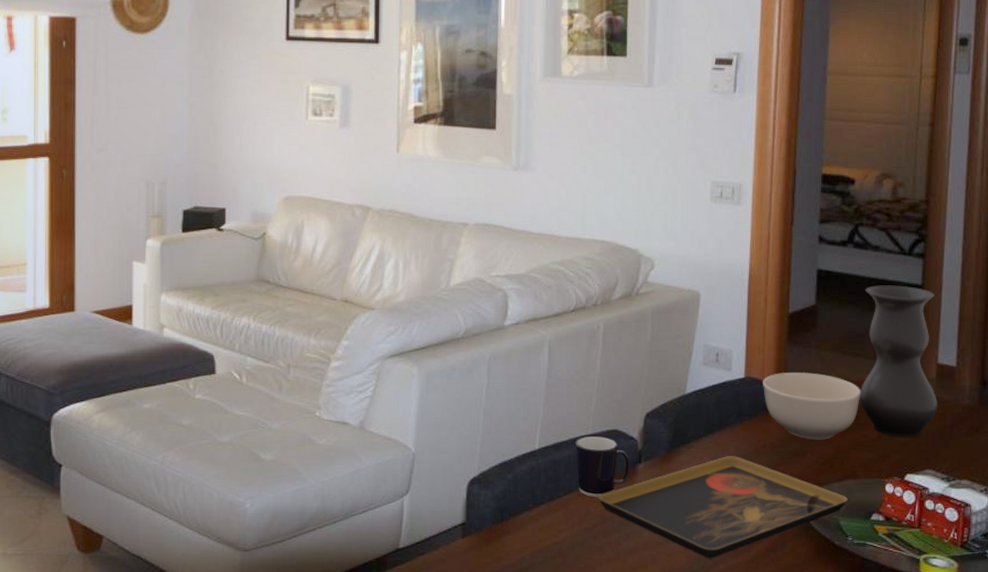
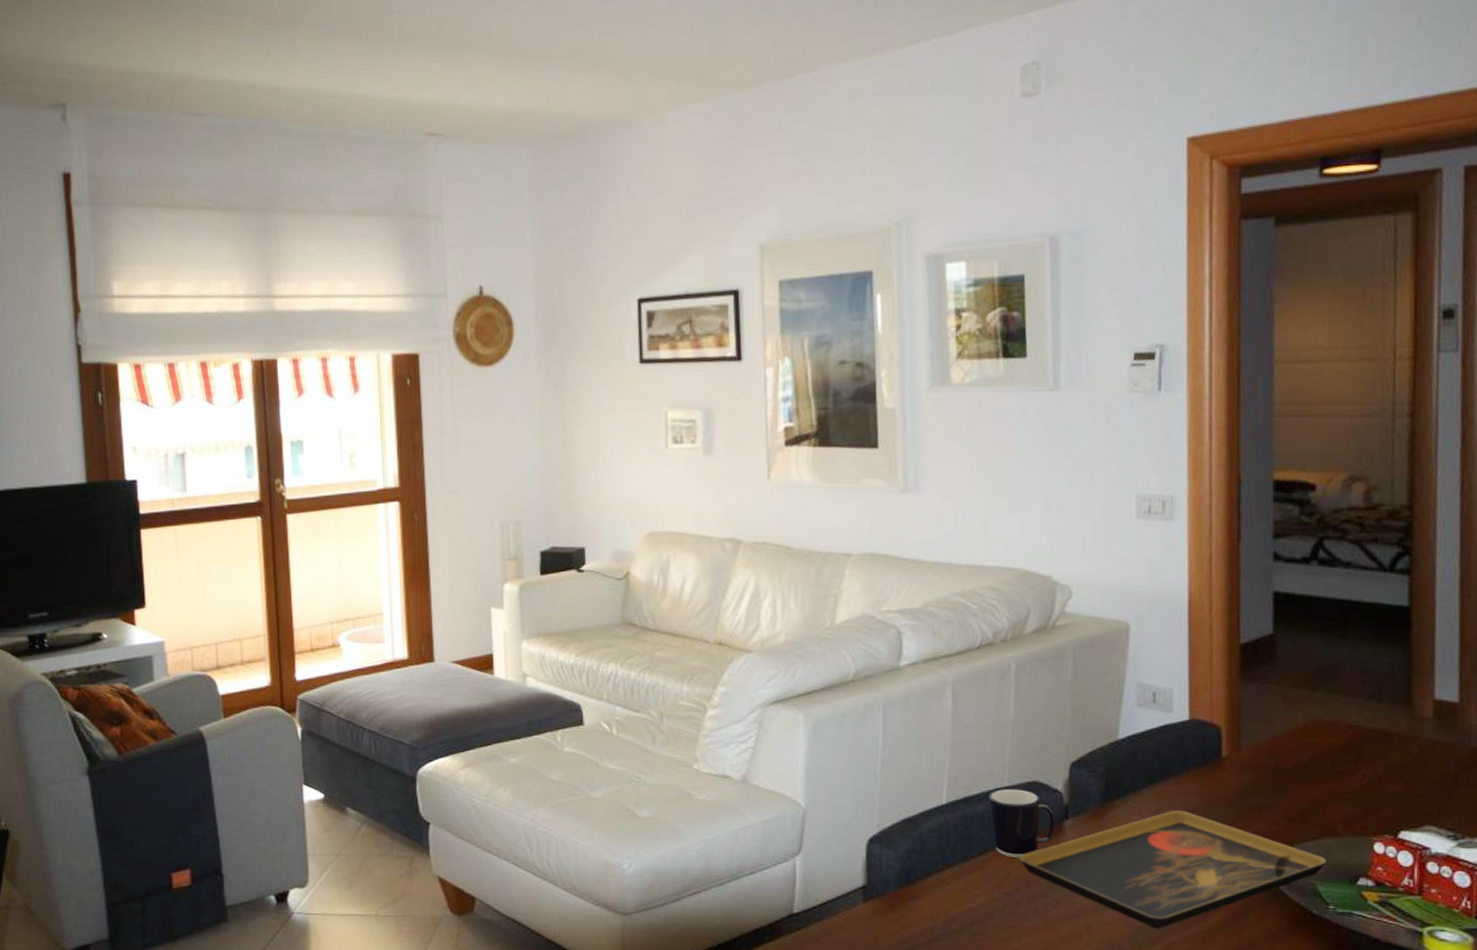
bowl: present [762,372,861,440] -> none [1211,713,1337,792]
vase: present [859,285,938,438] -> none [1334,607,1437,788]

